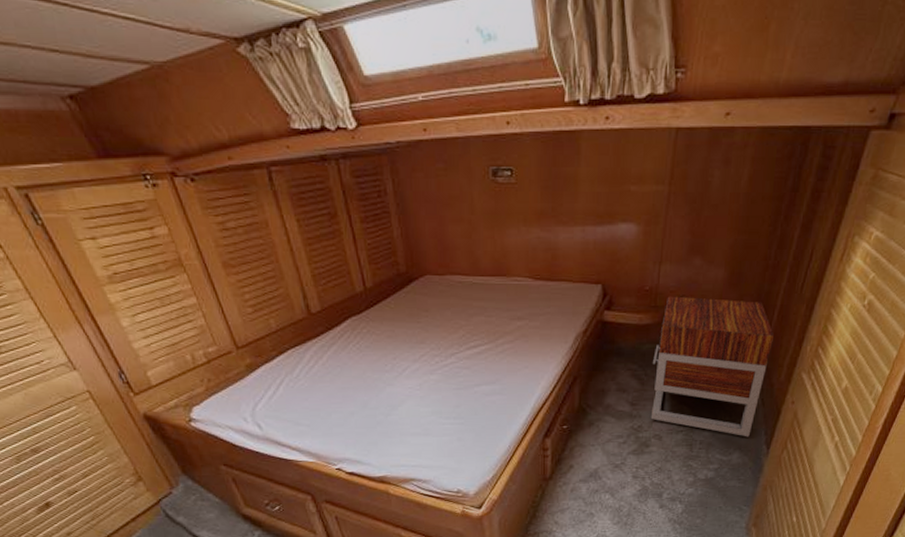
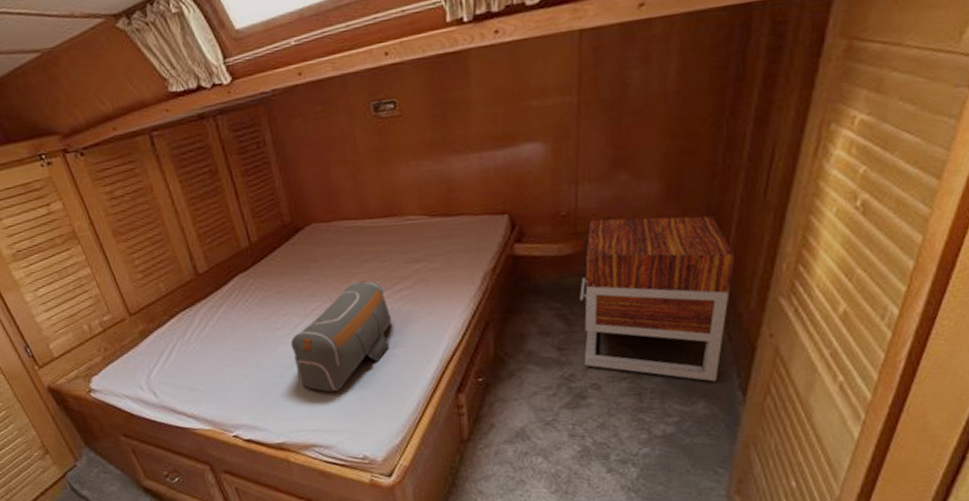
duffel bag: none [397,333,493,432] -> present [290,281,392,393]

